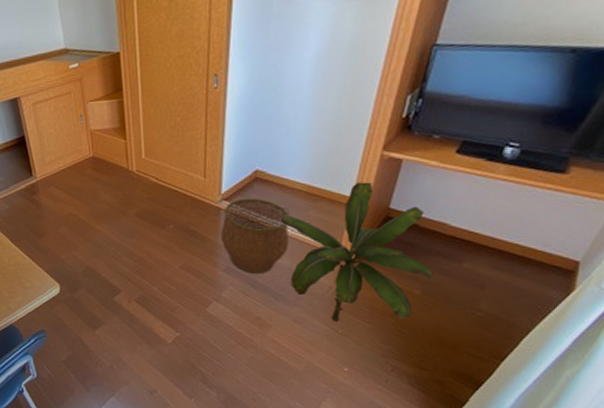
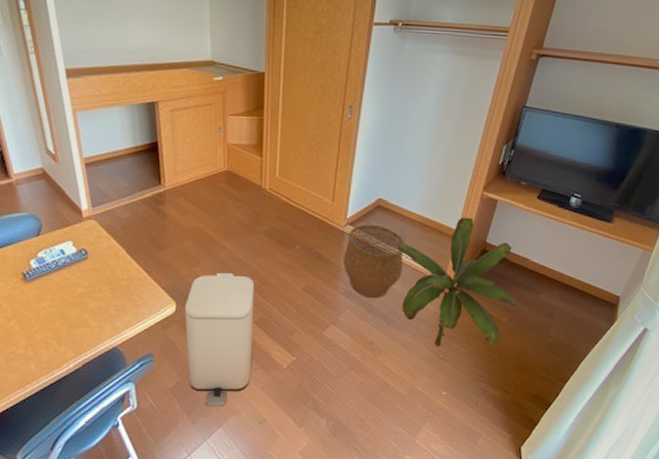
pedal bin: none [68,254,138,378] -> present [185,272,255,407]

